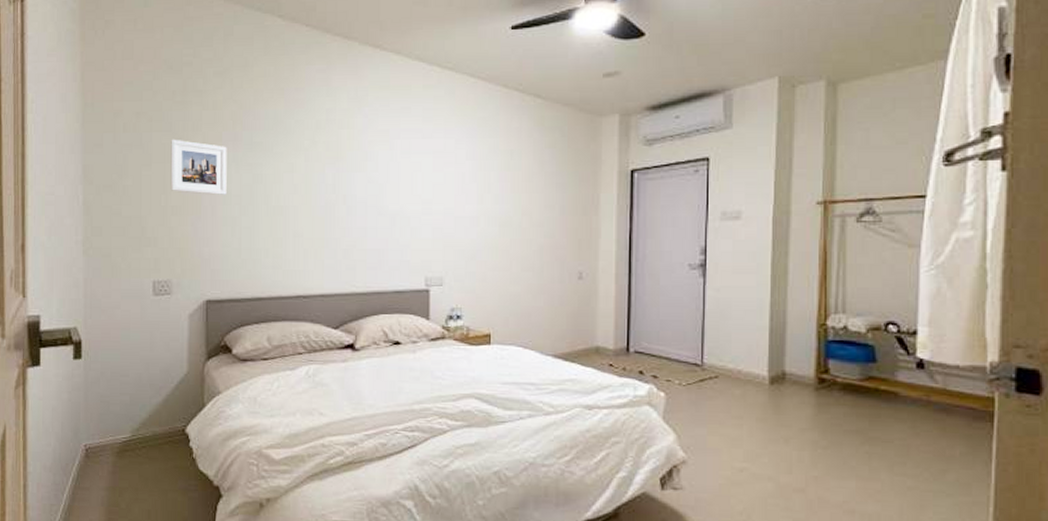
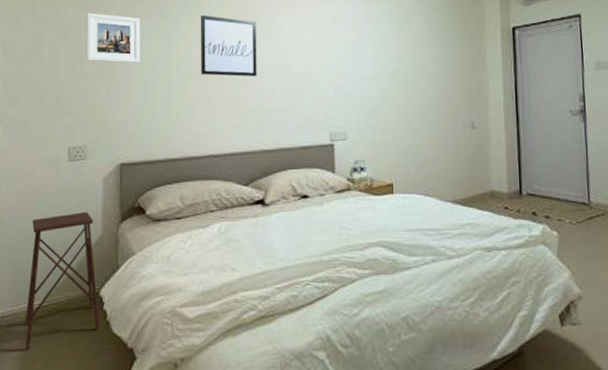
side table: none [112,347,186,481] -> present [24,211,100,350]
wall art: none [290,145,350,215] -> present [200,15,257,77]

